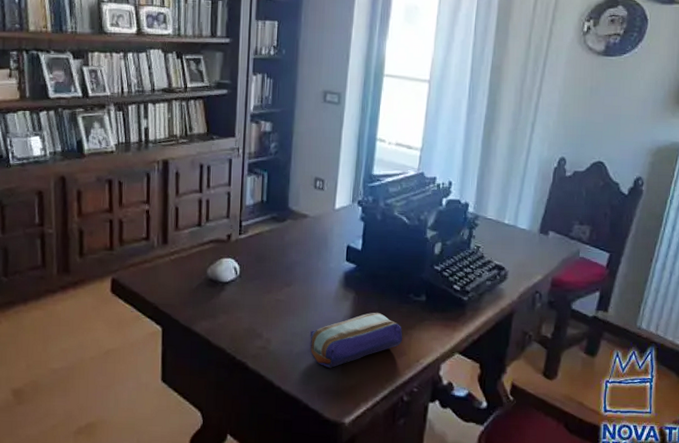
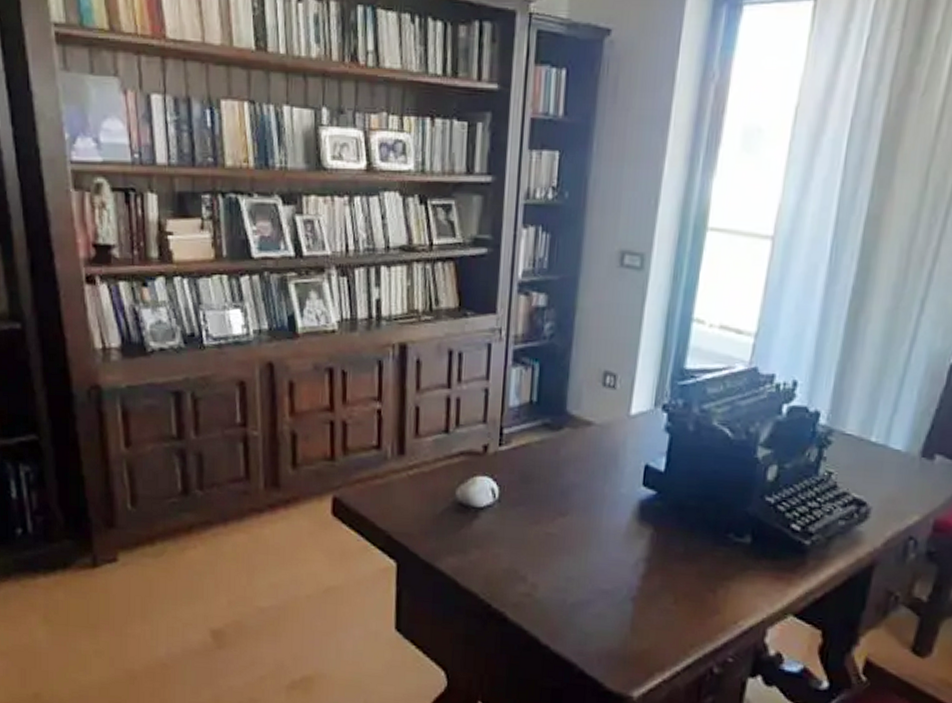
pencil case: present [310,313,403,369] -> none [589,556,717,626]

